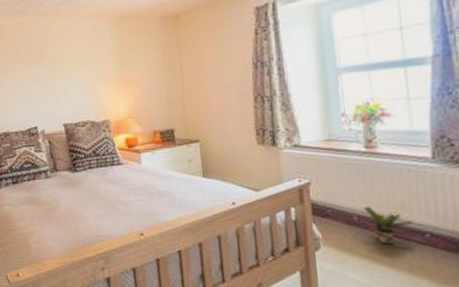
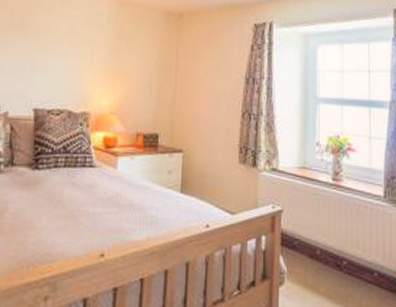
potted plant: present [363,205,415,245] -> none [325,240,366,282]

